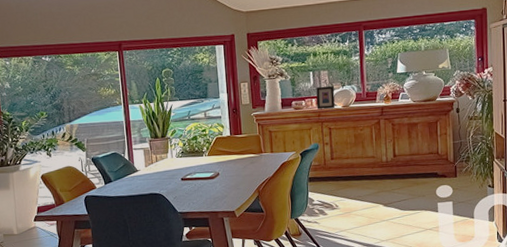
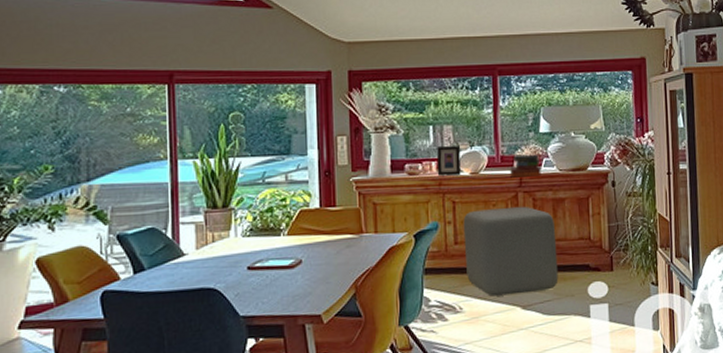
pouf: none [337,129,413,197] -> present [463,206,559,297]
books: none [372,89,399,109] -> present [509,154,541,178]

